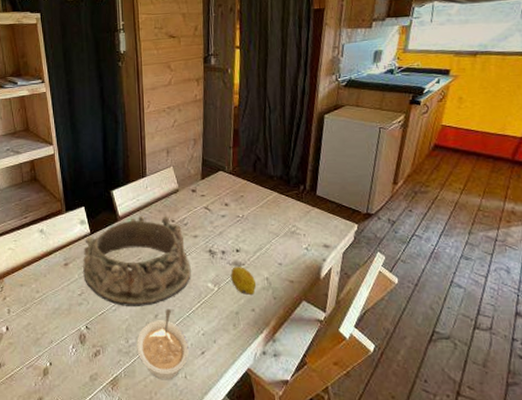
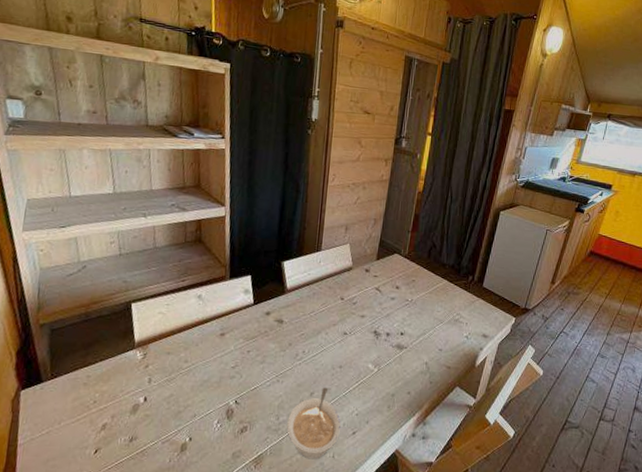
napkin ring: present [83,215,191,306] -> none [240,291,354,383]
fruit: present [231,267,257,296] -> none [392,349,416,379]

